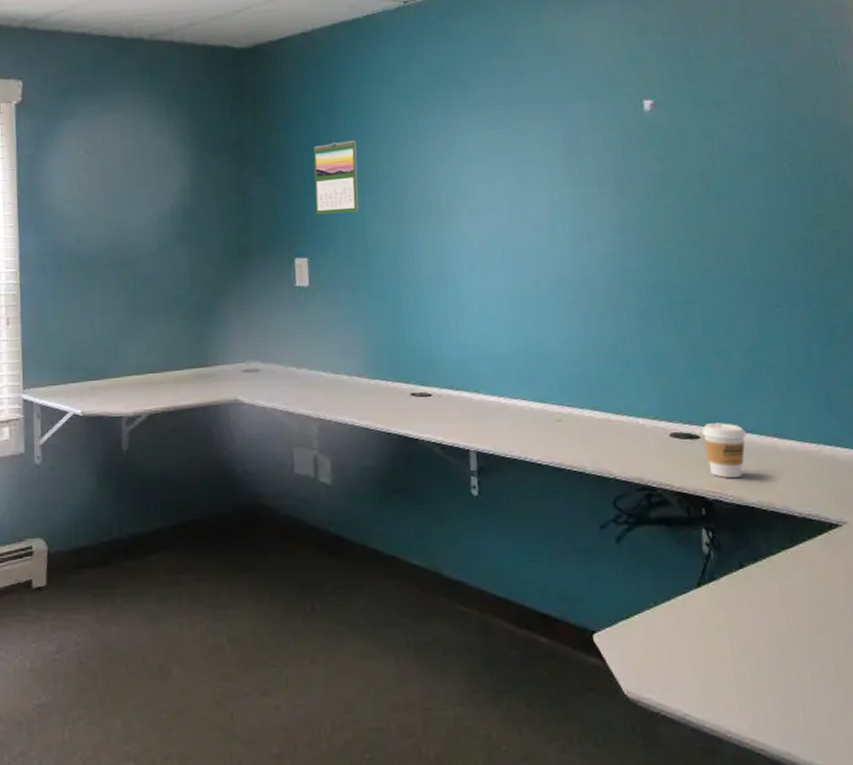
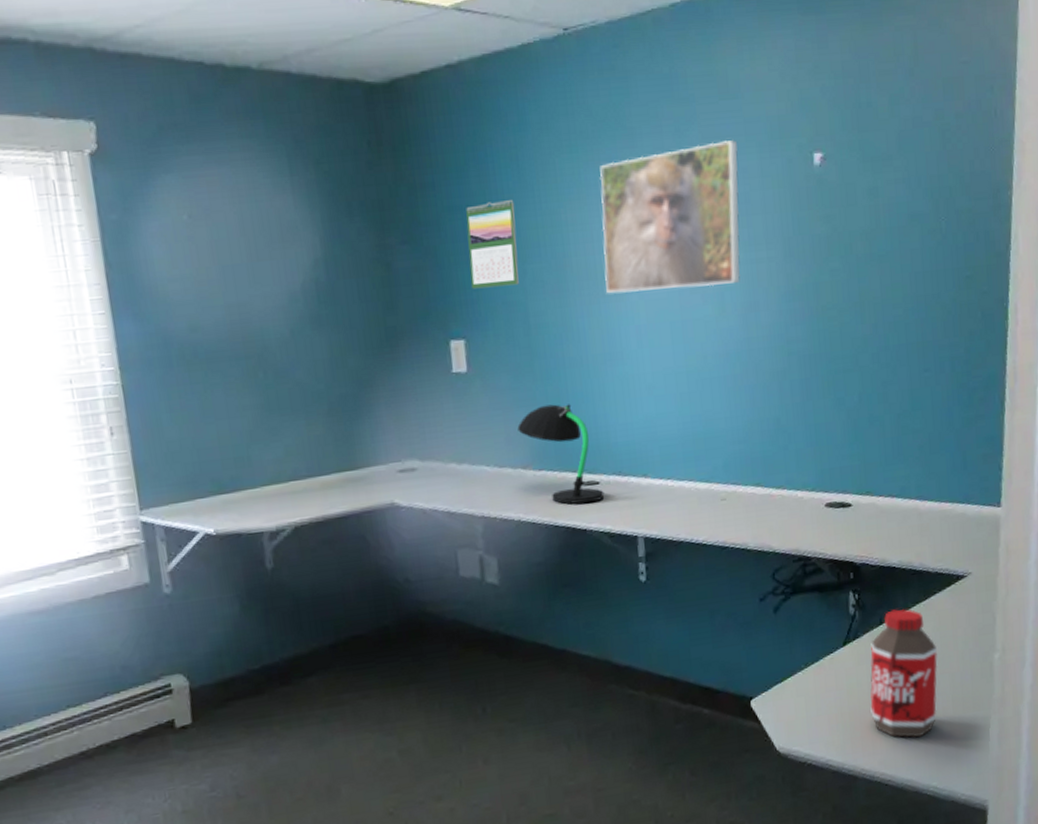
desk lamp: none [353,319,437,414] -> present [517,404,605,504]
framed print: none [434,89,573,222] -> present [599,139,741,294]
coffee cup: present [702,423,746,479] -> none [854,489,892,543]
bottle: none [730,553,816,704] -> present [870,609,938,738]

